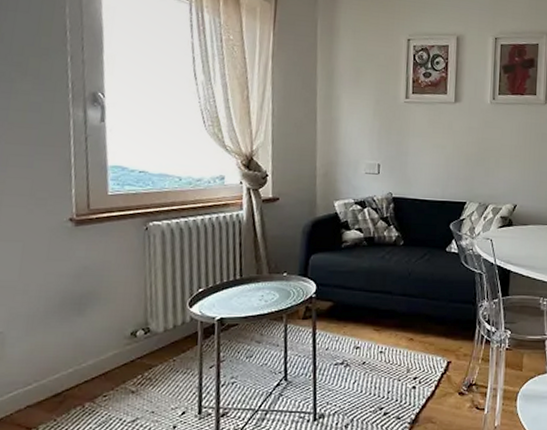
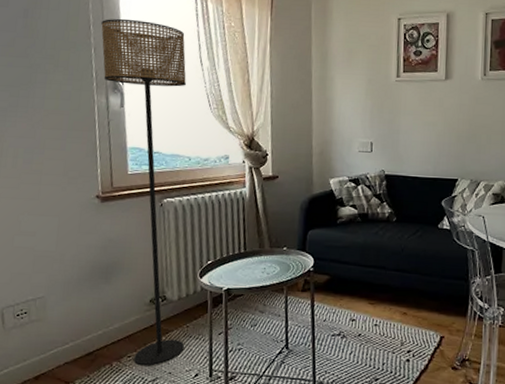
floor lamp: none [79,25,178,406] -> present [101,18,186,366]

